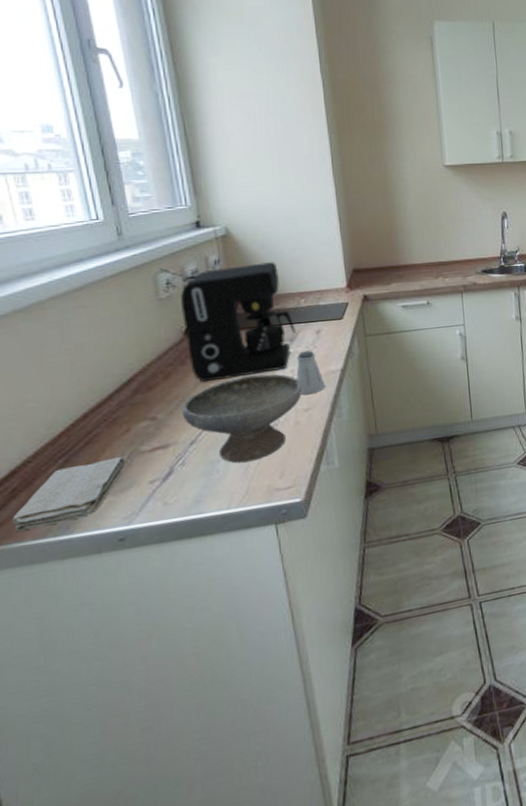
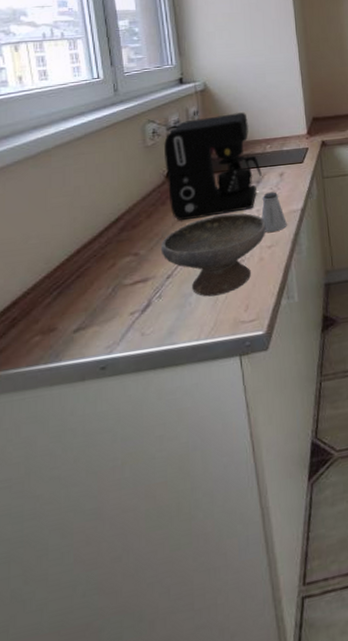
washcloth: present [11,457,126,531] -> none [10,290,110,358]

